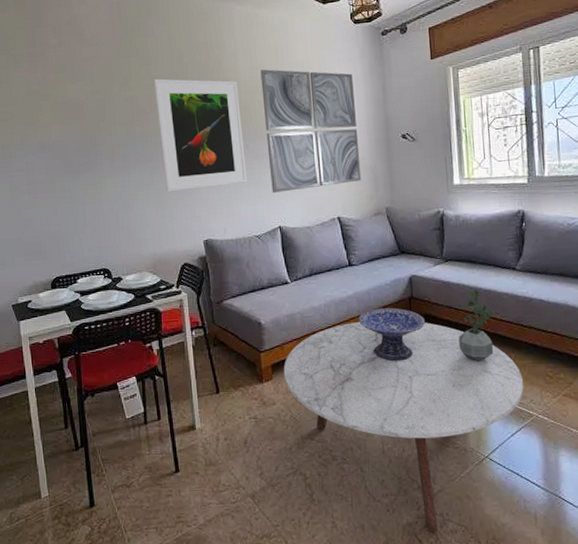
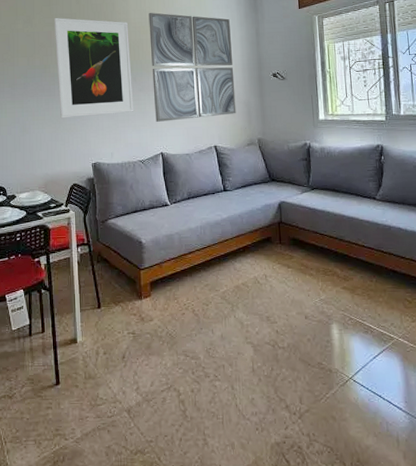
coffee table: present [283,322,524,533] -> none [161,244,385,453]
decorative bowl: present [359,308,425,362] -> none [232,231,293,283]
potted plant: present [459,289,496,363] -> none [324,216,358,286]

